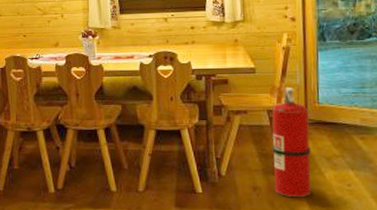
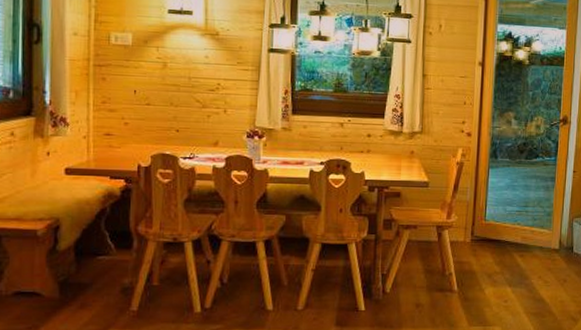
fire extinguisher: present [272,87,311,198] -> none [436,203,475,315]

